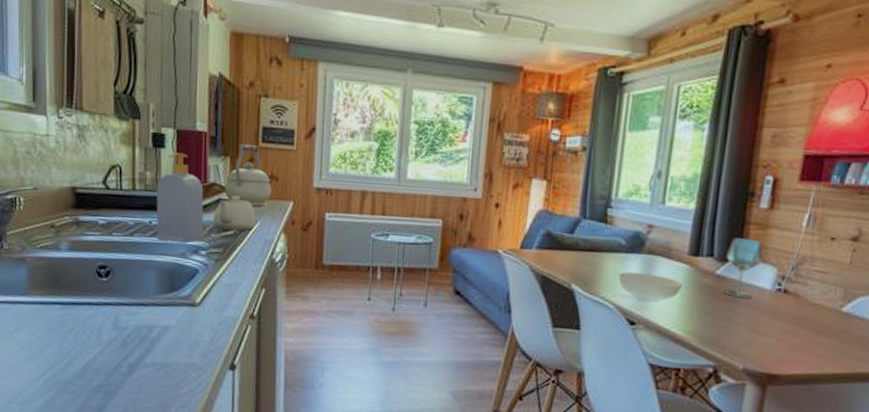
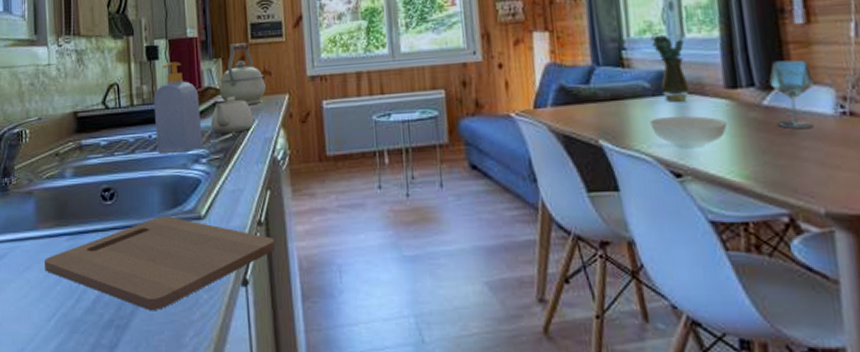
cutting board: none [35,298,265,382] -> present [45,216,276,310]
vase: none [634,195,664,262] -> present [650,32,689,104]

